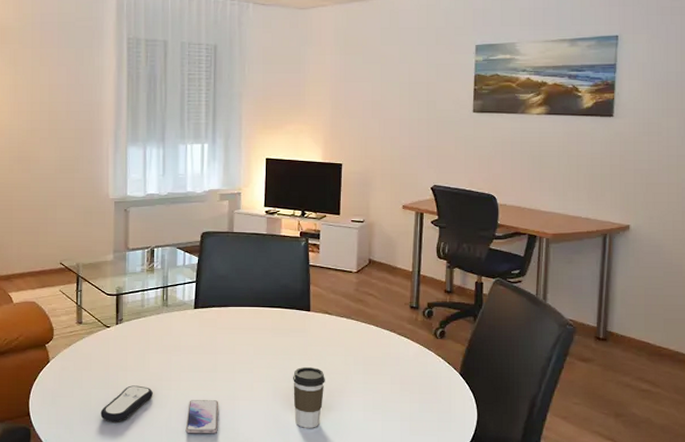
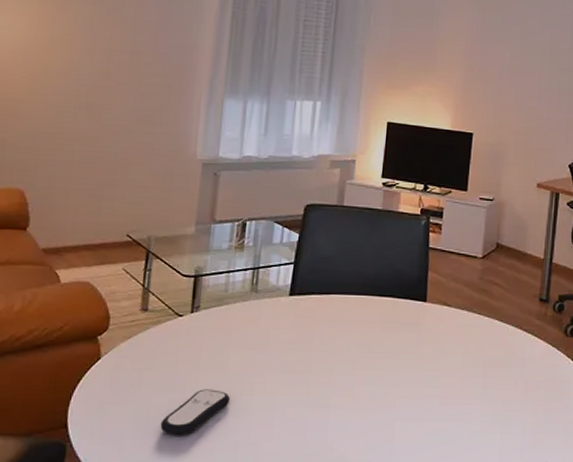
smartphone: present [185,400,218,434] -> none [266,407,310,450]
coffee cup: present [293,367,325,428] -> none [400,368,439,442]

